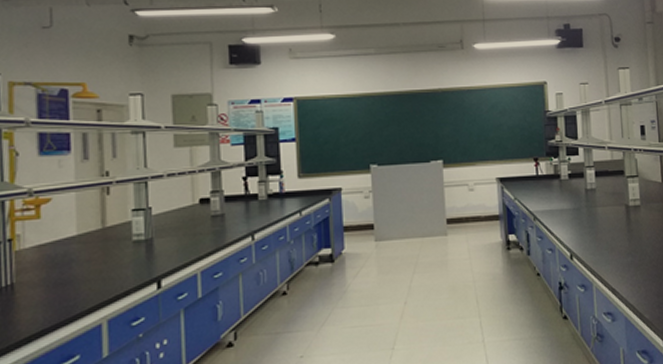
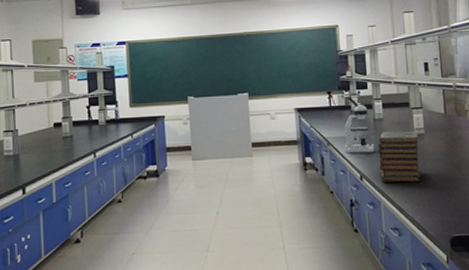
microscope: none [553,163,587,229] -> present [344,96,375,153]
book stack: none [590,202,637,261] -> present [378,130,421,183]

